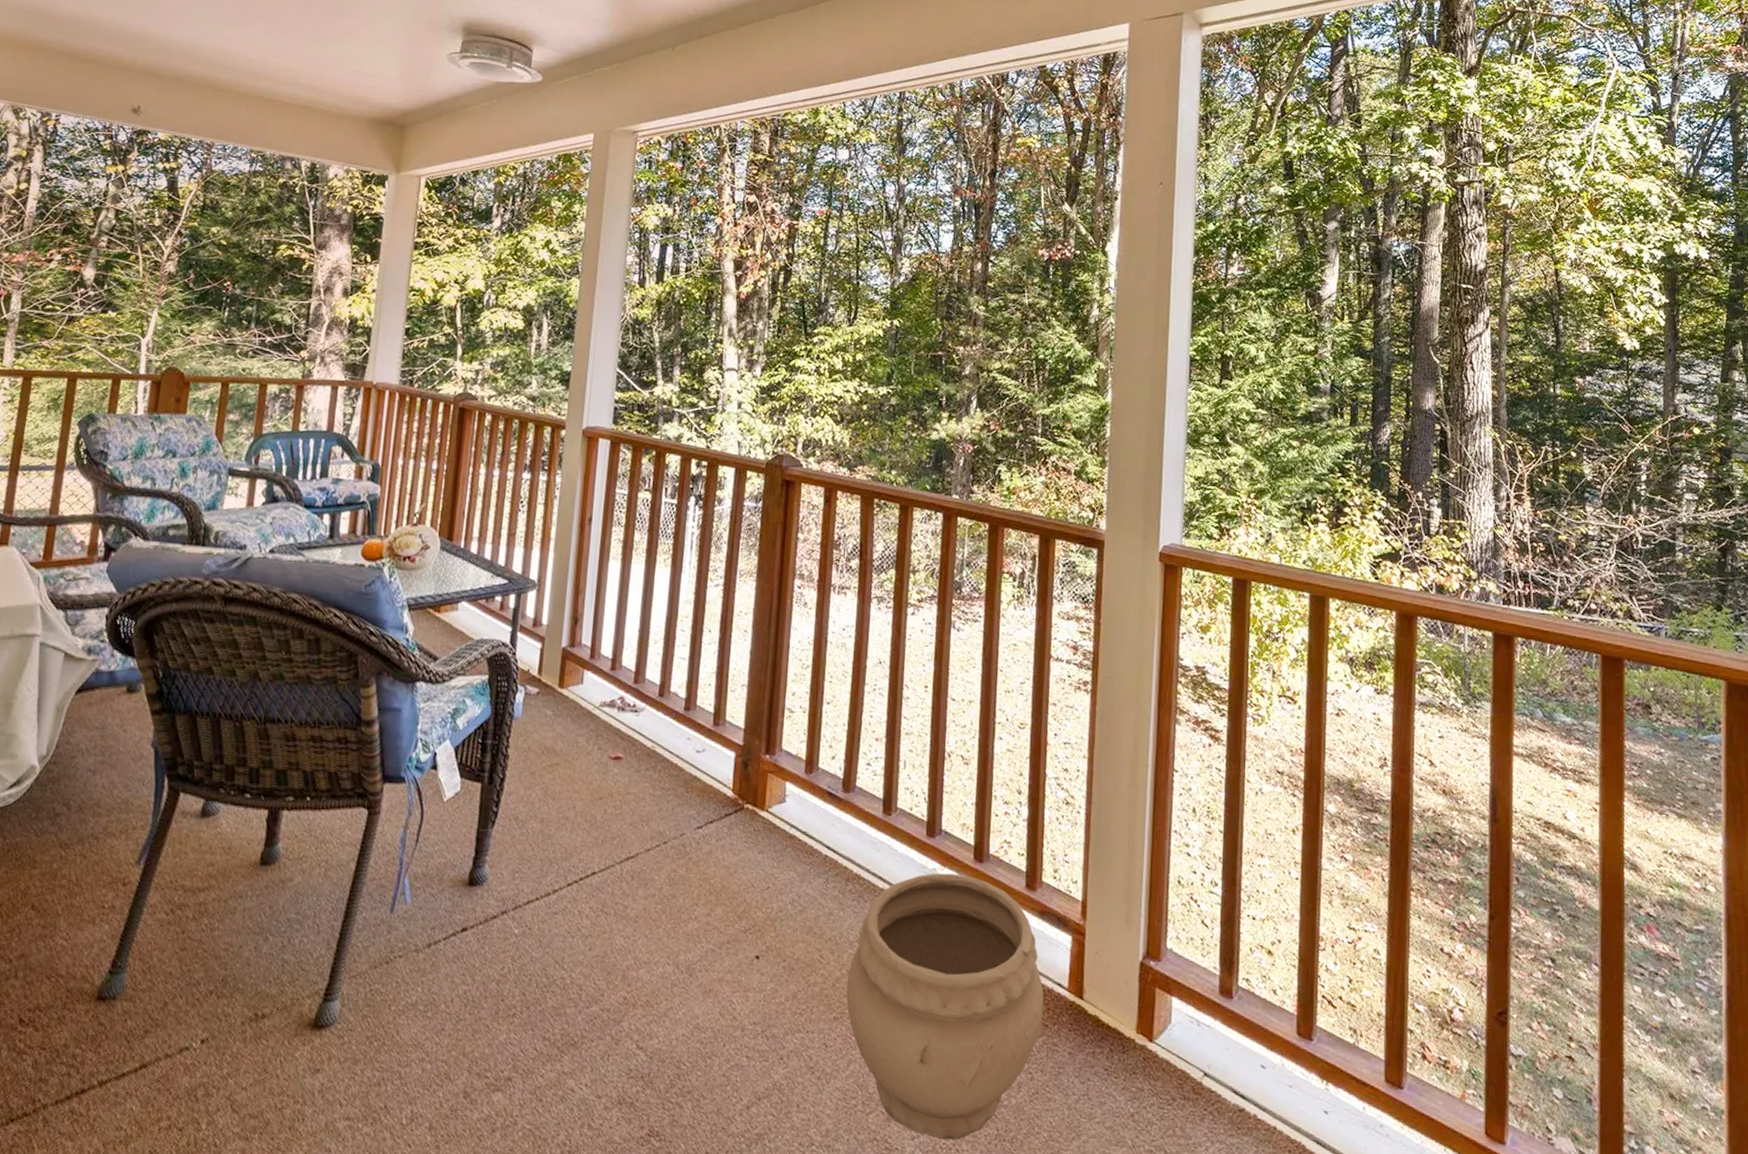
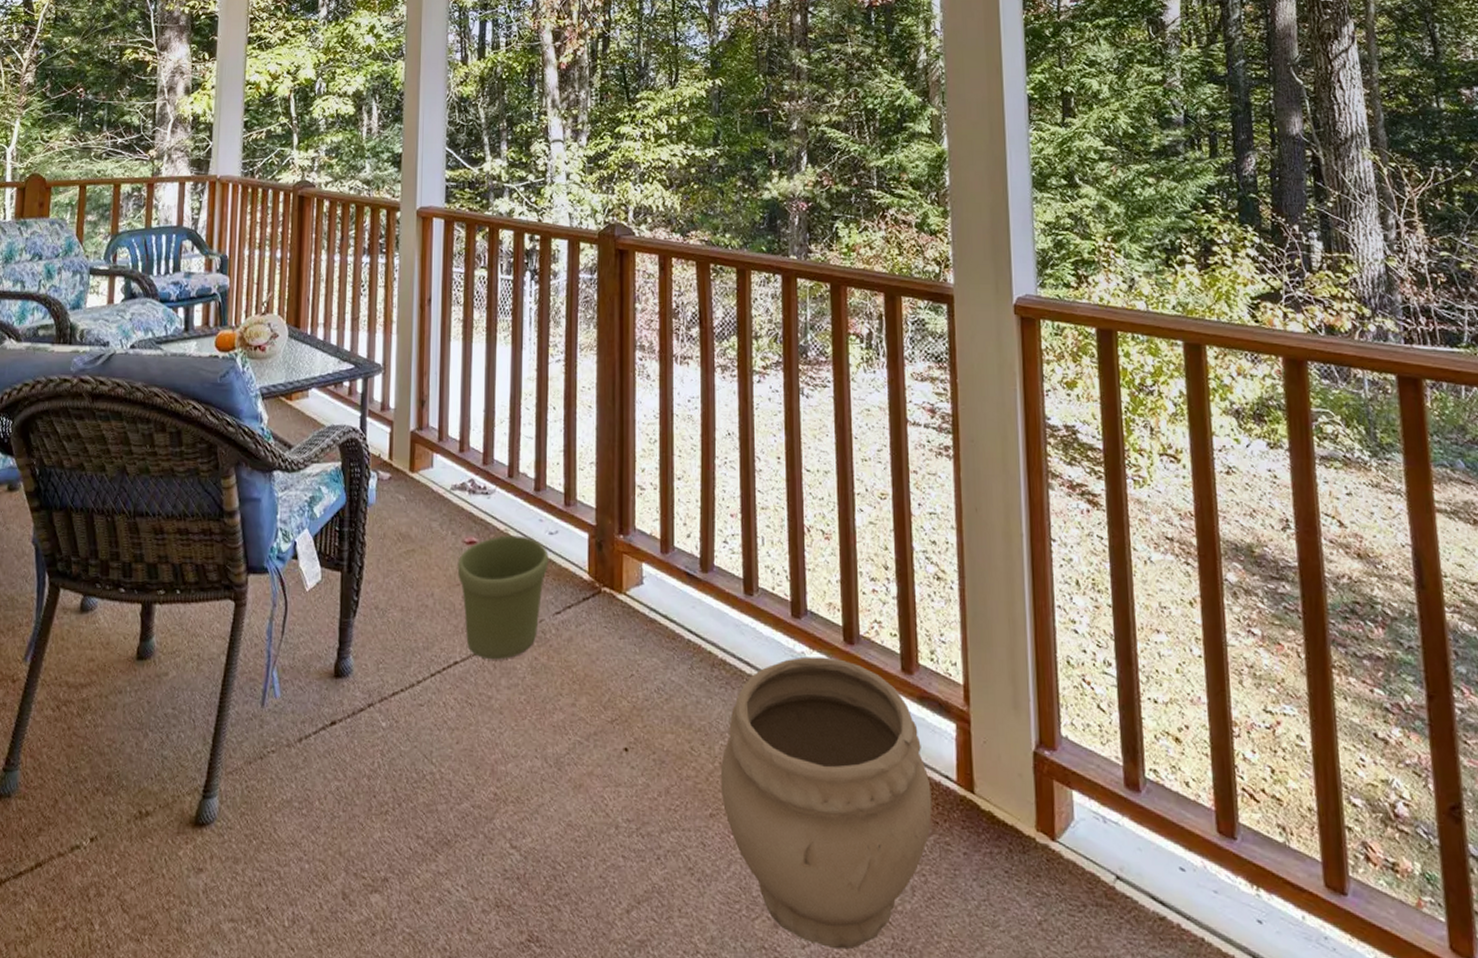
flower pot: none [601,752,694,871] -> present [457,535,549,660]

